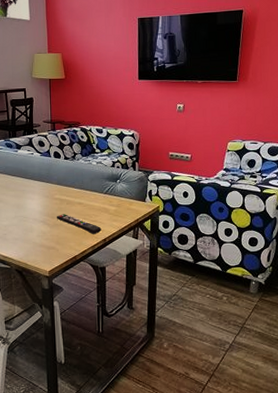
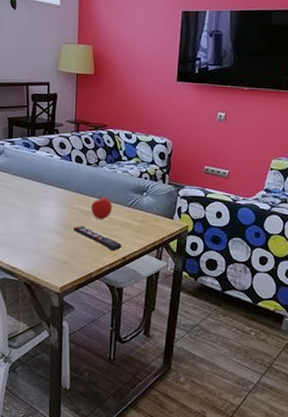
fruit: none [70,184,90,207] -> present [90,194,112,220]

